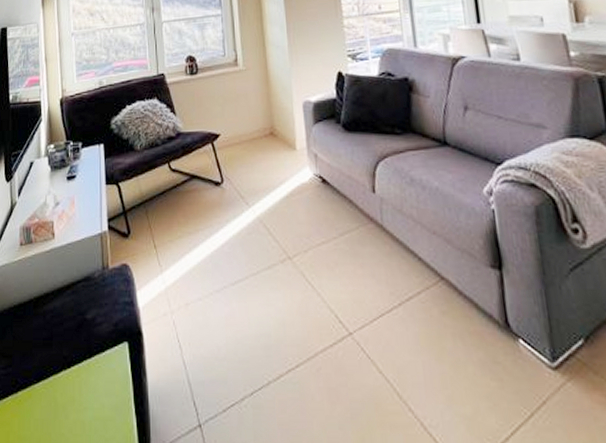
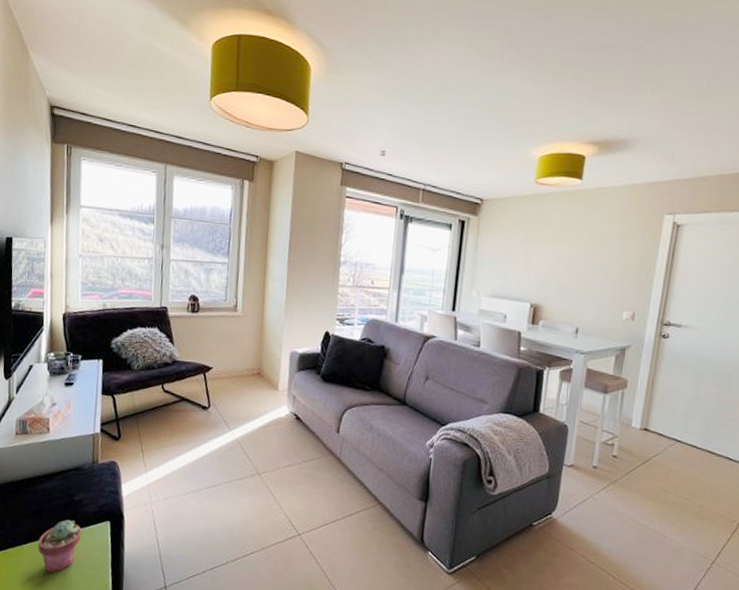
potted succulent: none [51,346,97,418] -> present [38,520,82,573]

